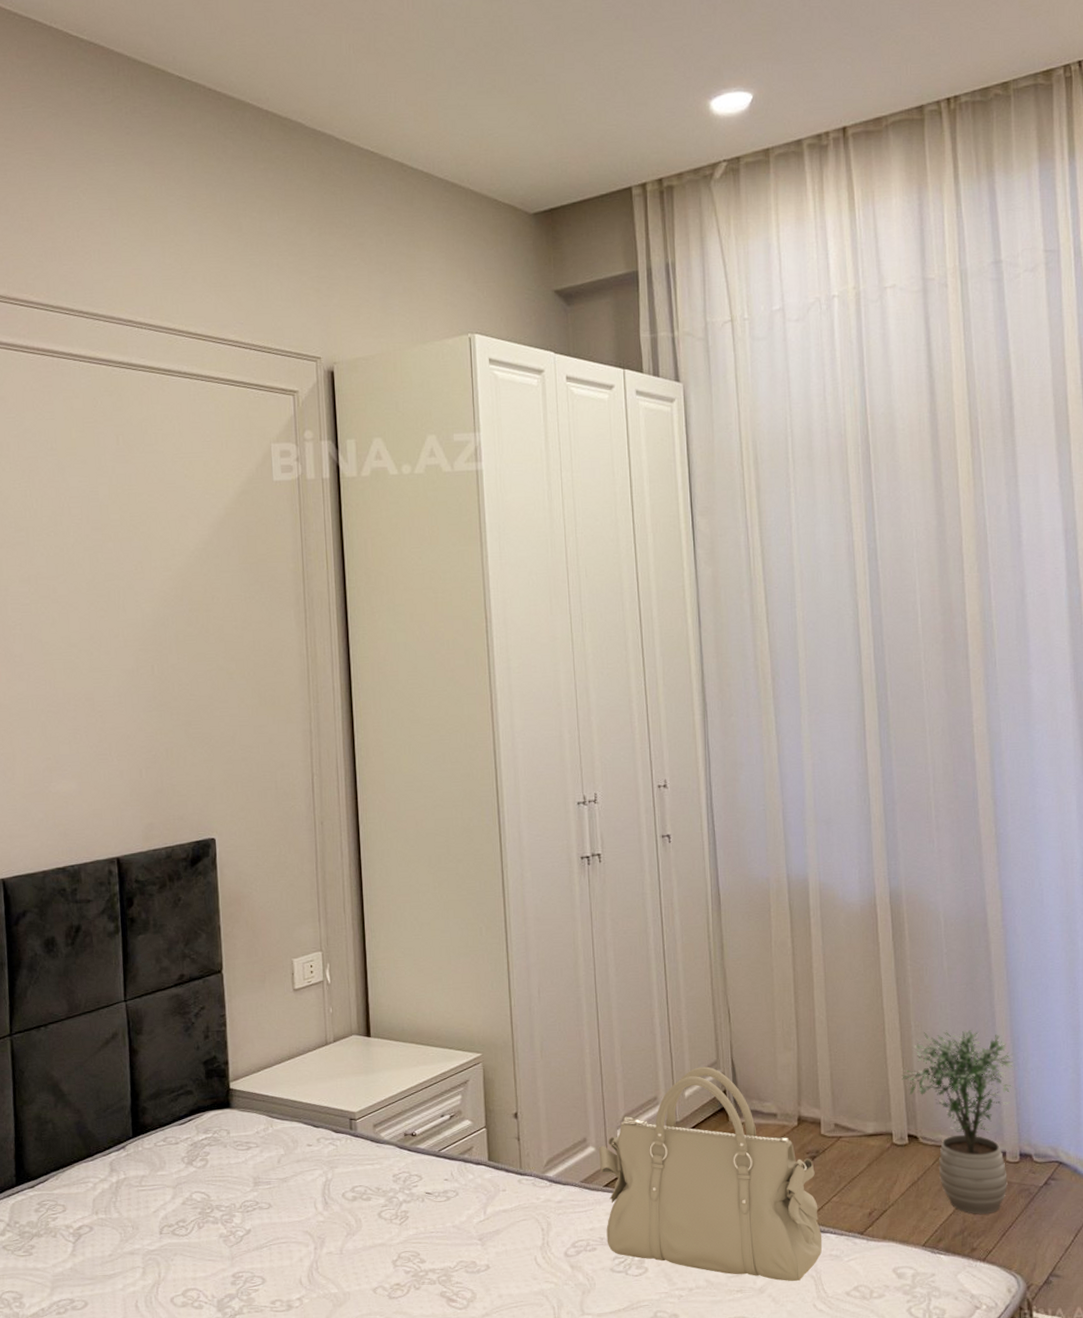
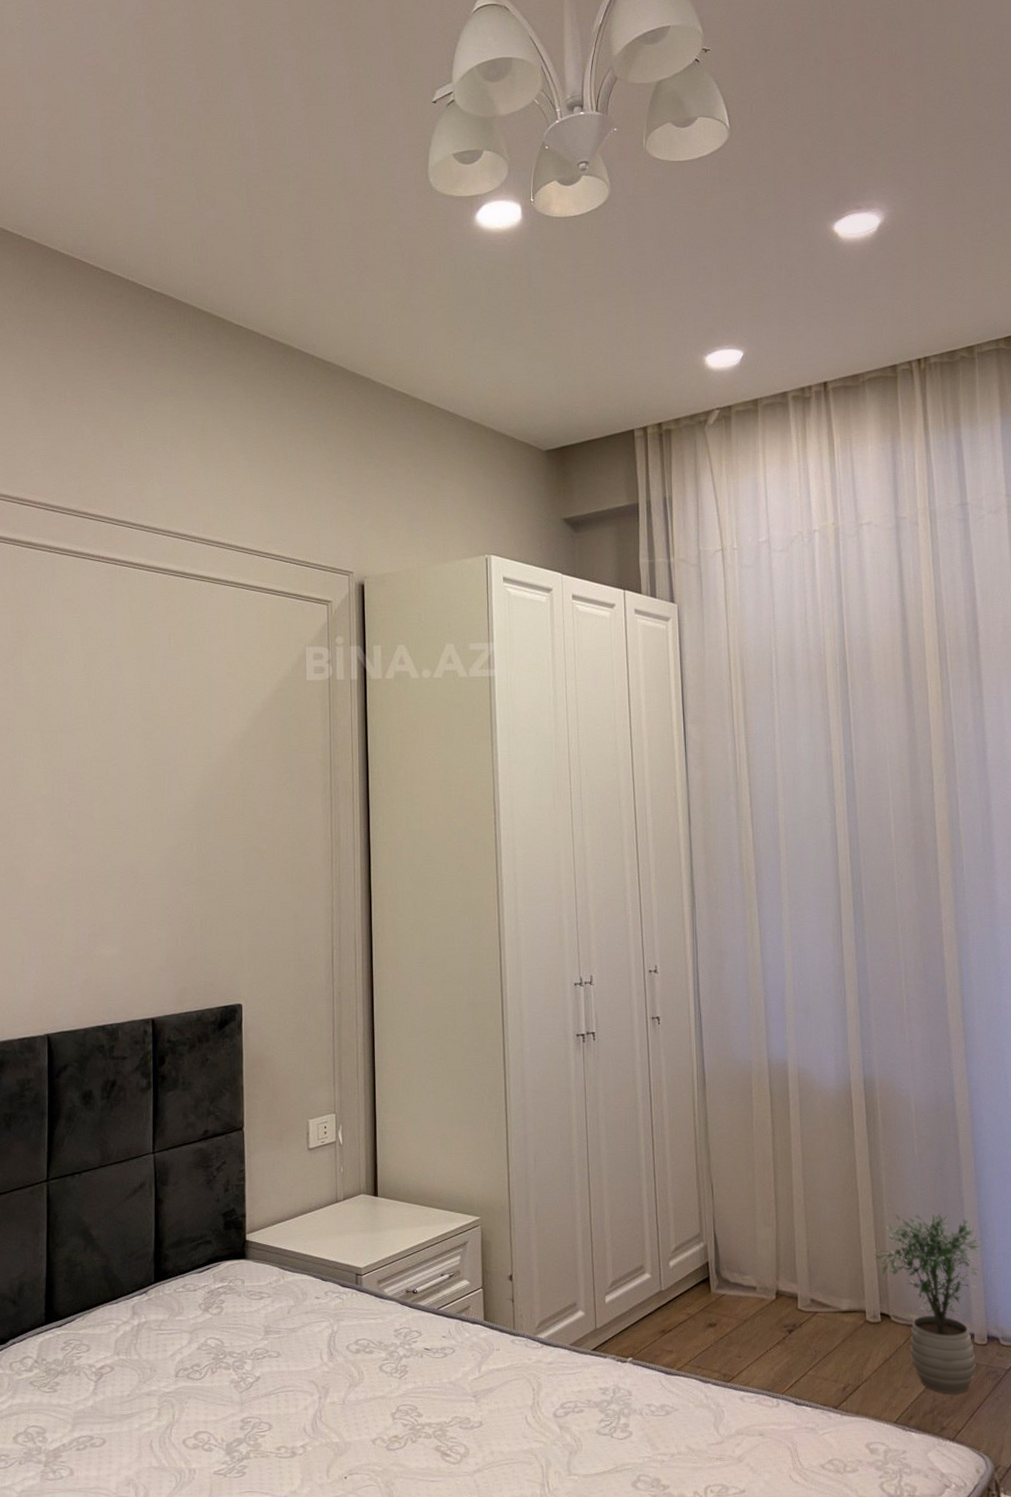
shoulder bag: present [598,1066,823,1282] -> none [587,1238,799,1452]

